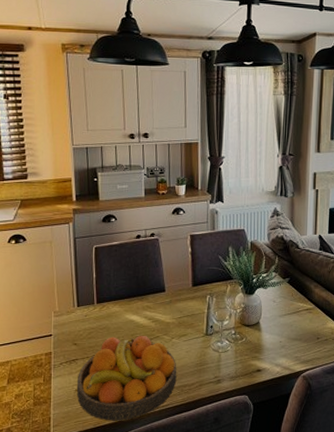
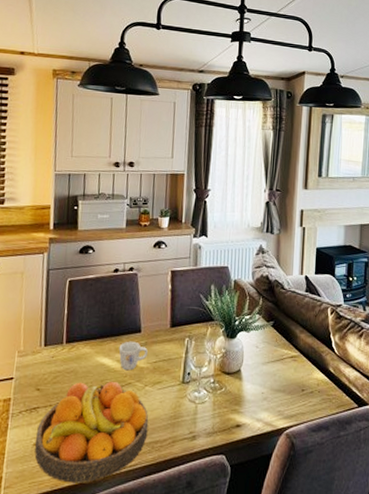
mug: none [146,299,172,326] -> present [119,341,148,371]

